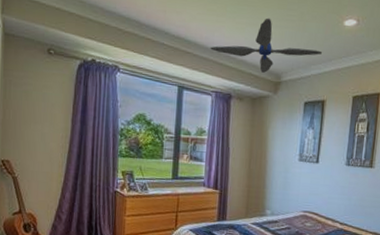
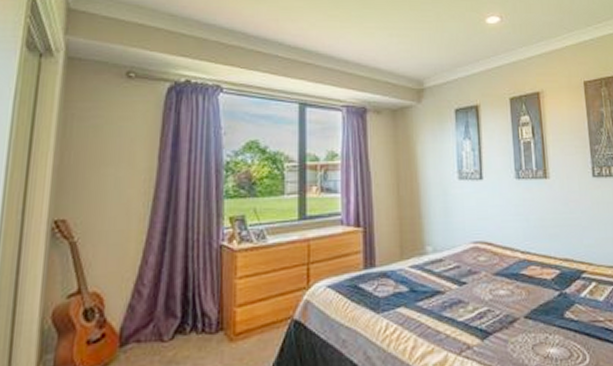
ceiling fan: present [210,18,323,73] -> none [335,20,468,80]

